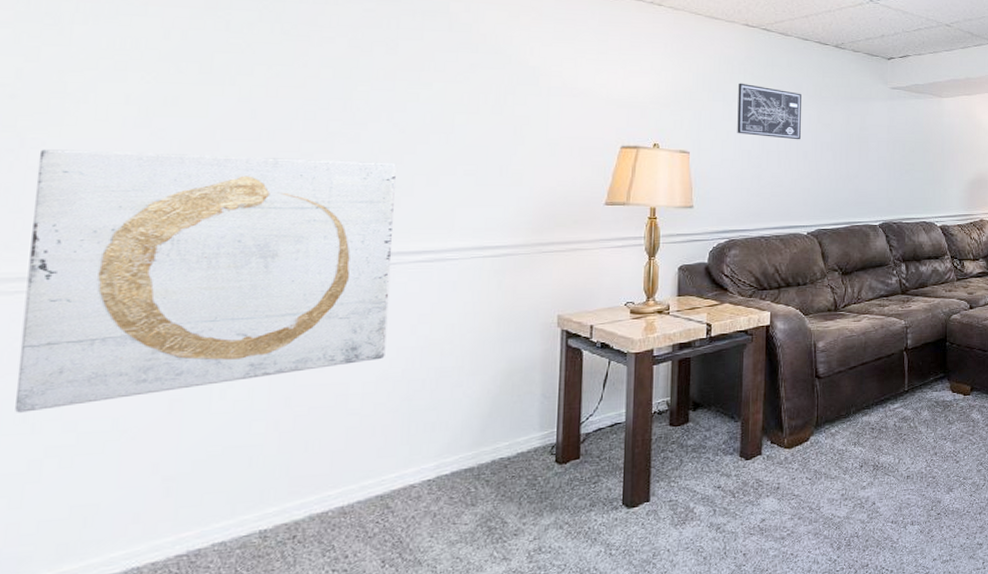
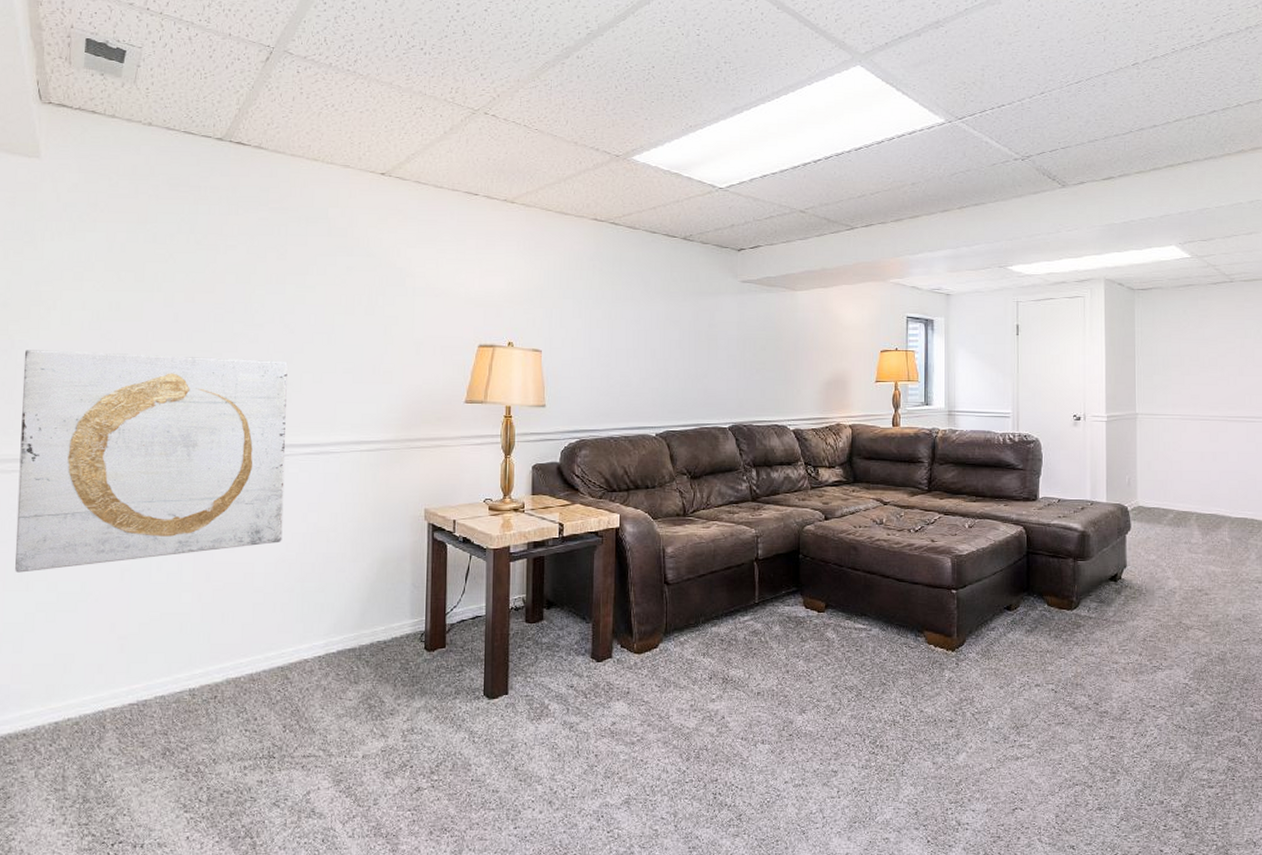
wall art: present [737,83,801,140] -> none [587,279,649,338]

